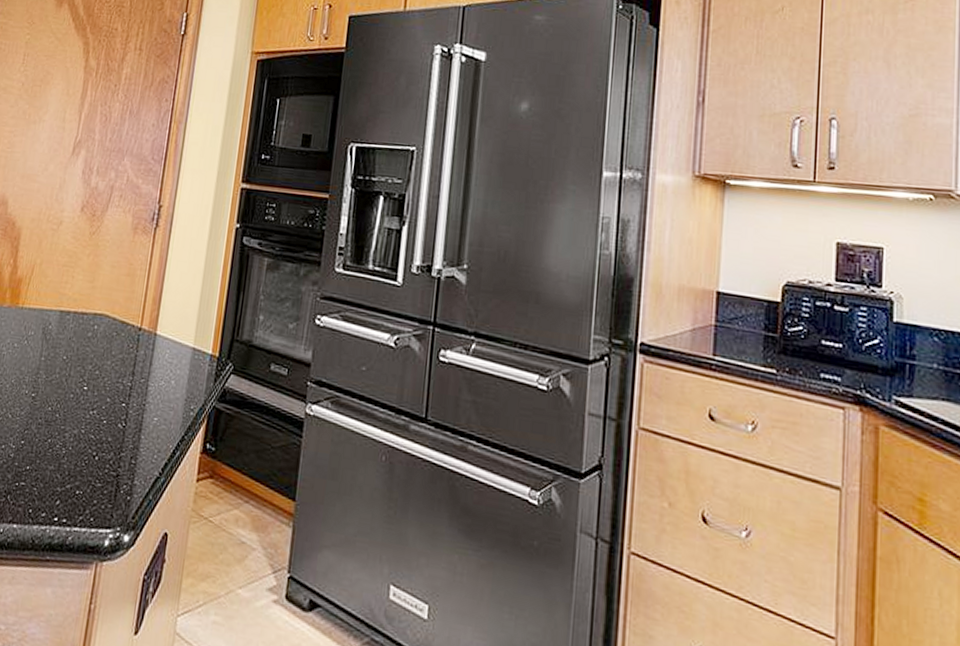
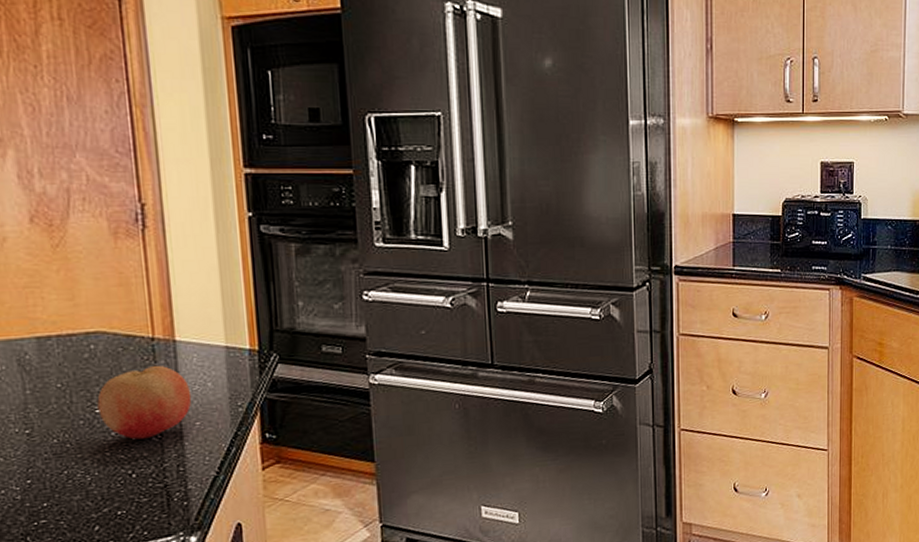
fruit: none [85,354,158,424] -> present [97,365,192,440]

